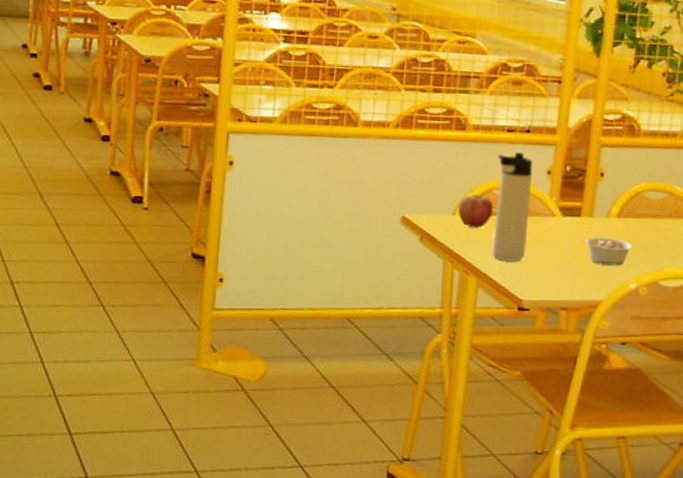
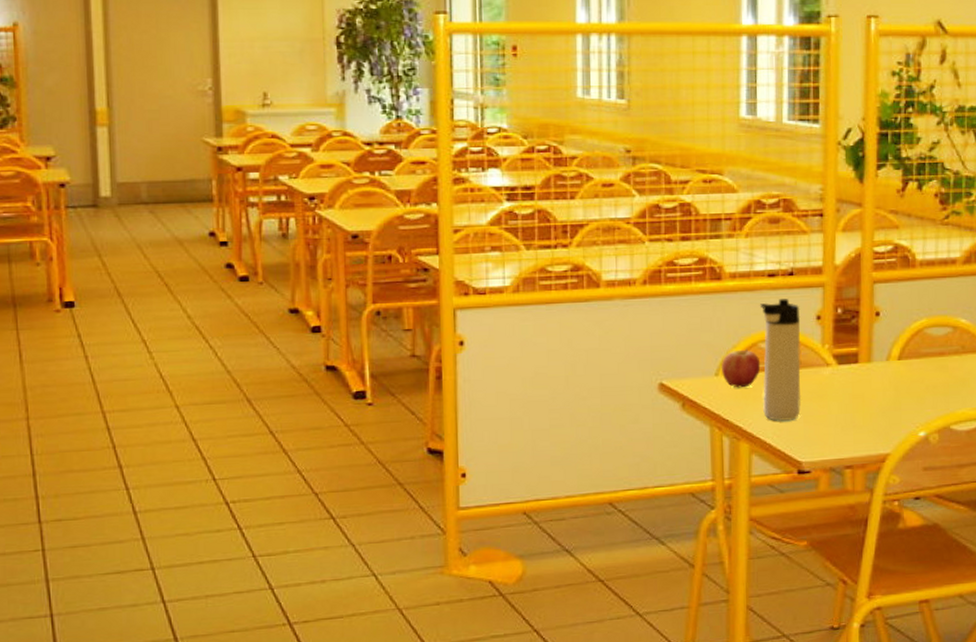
legume: present [582,236,633,266] -> none [862,382,919,414]

